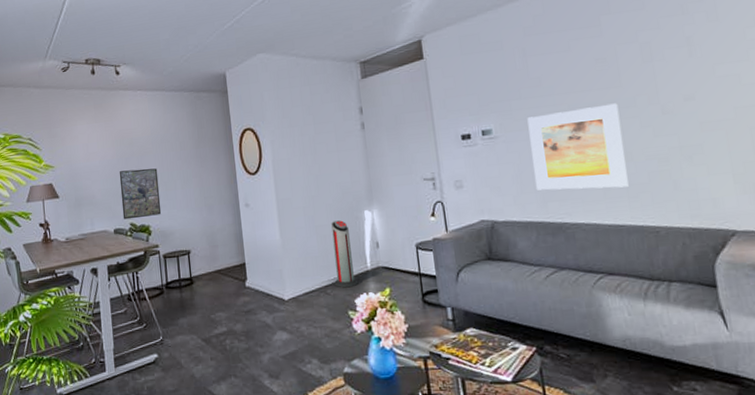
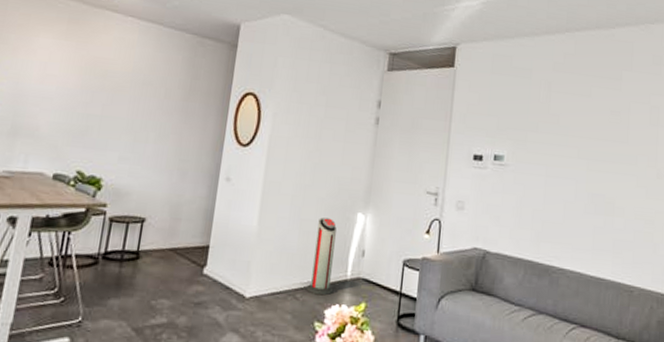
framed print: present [119,168,162,220] -> none [69,105,130,169]
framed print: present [527,103,629,190] -> none [532,152,621,242]

